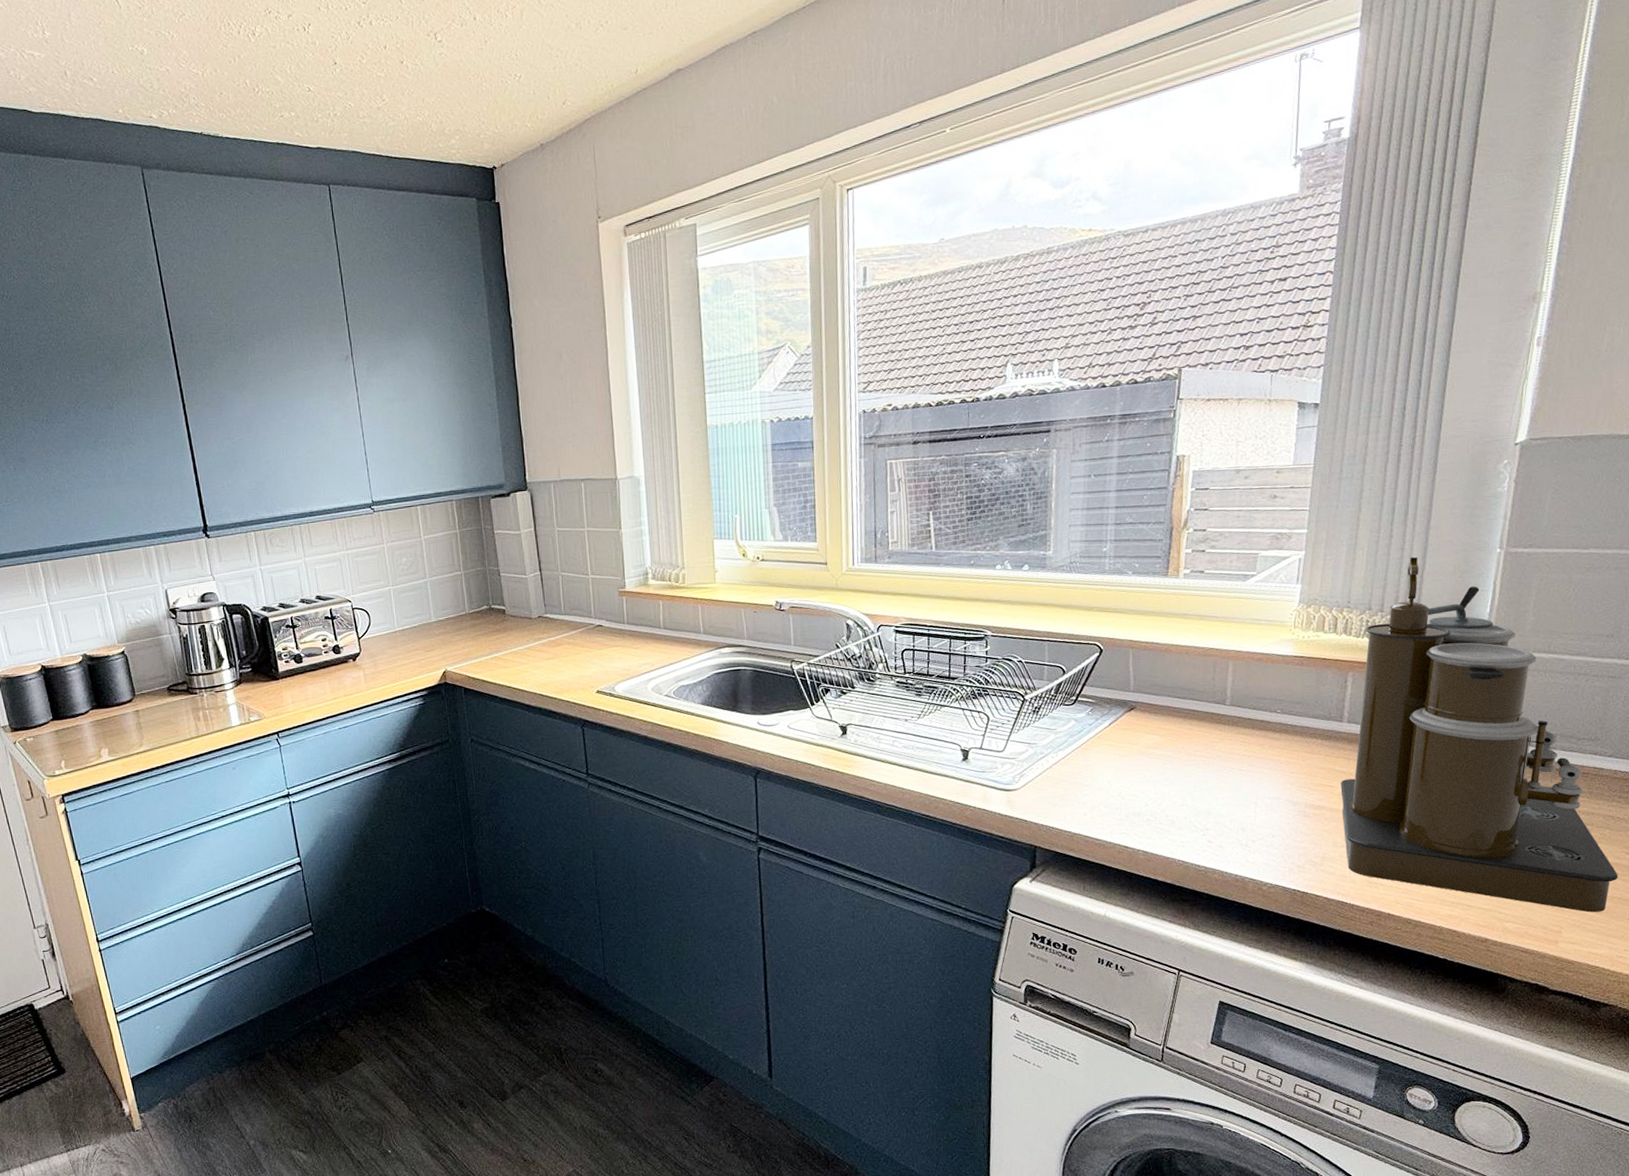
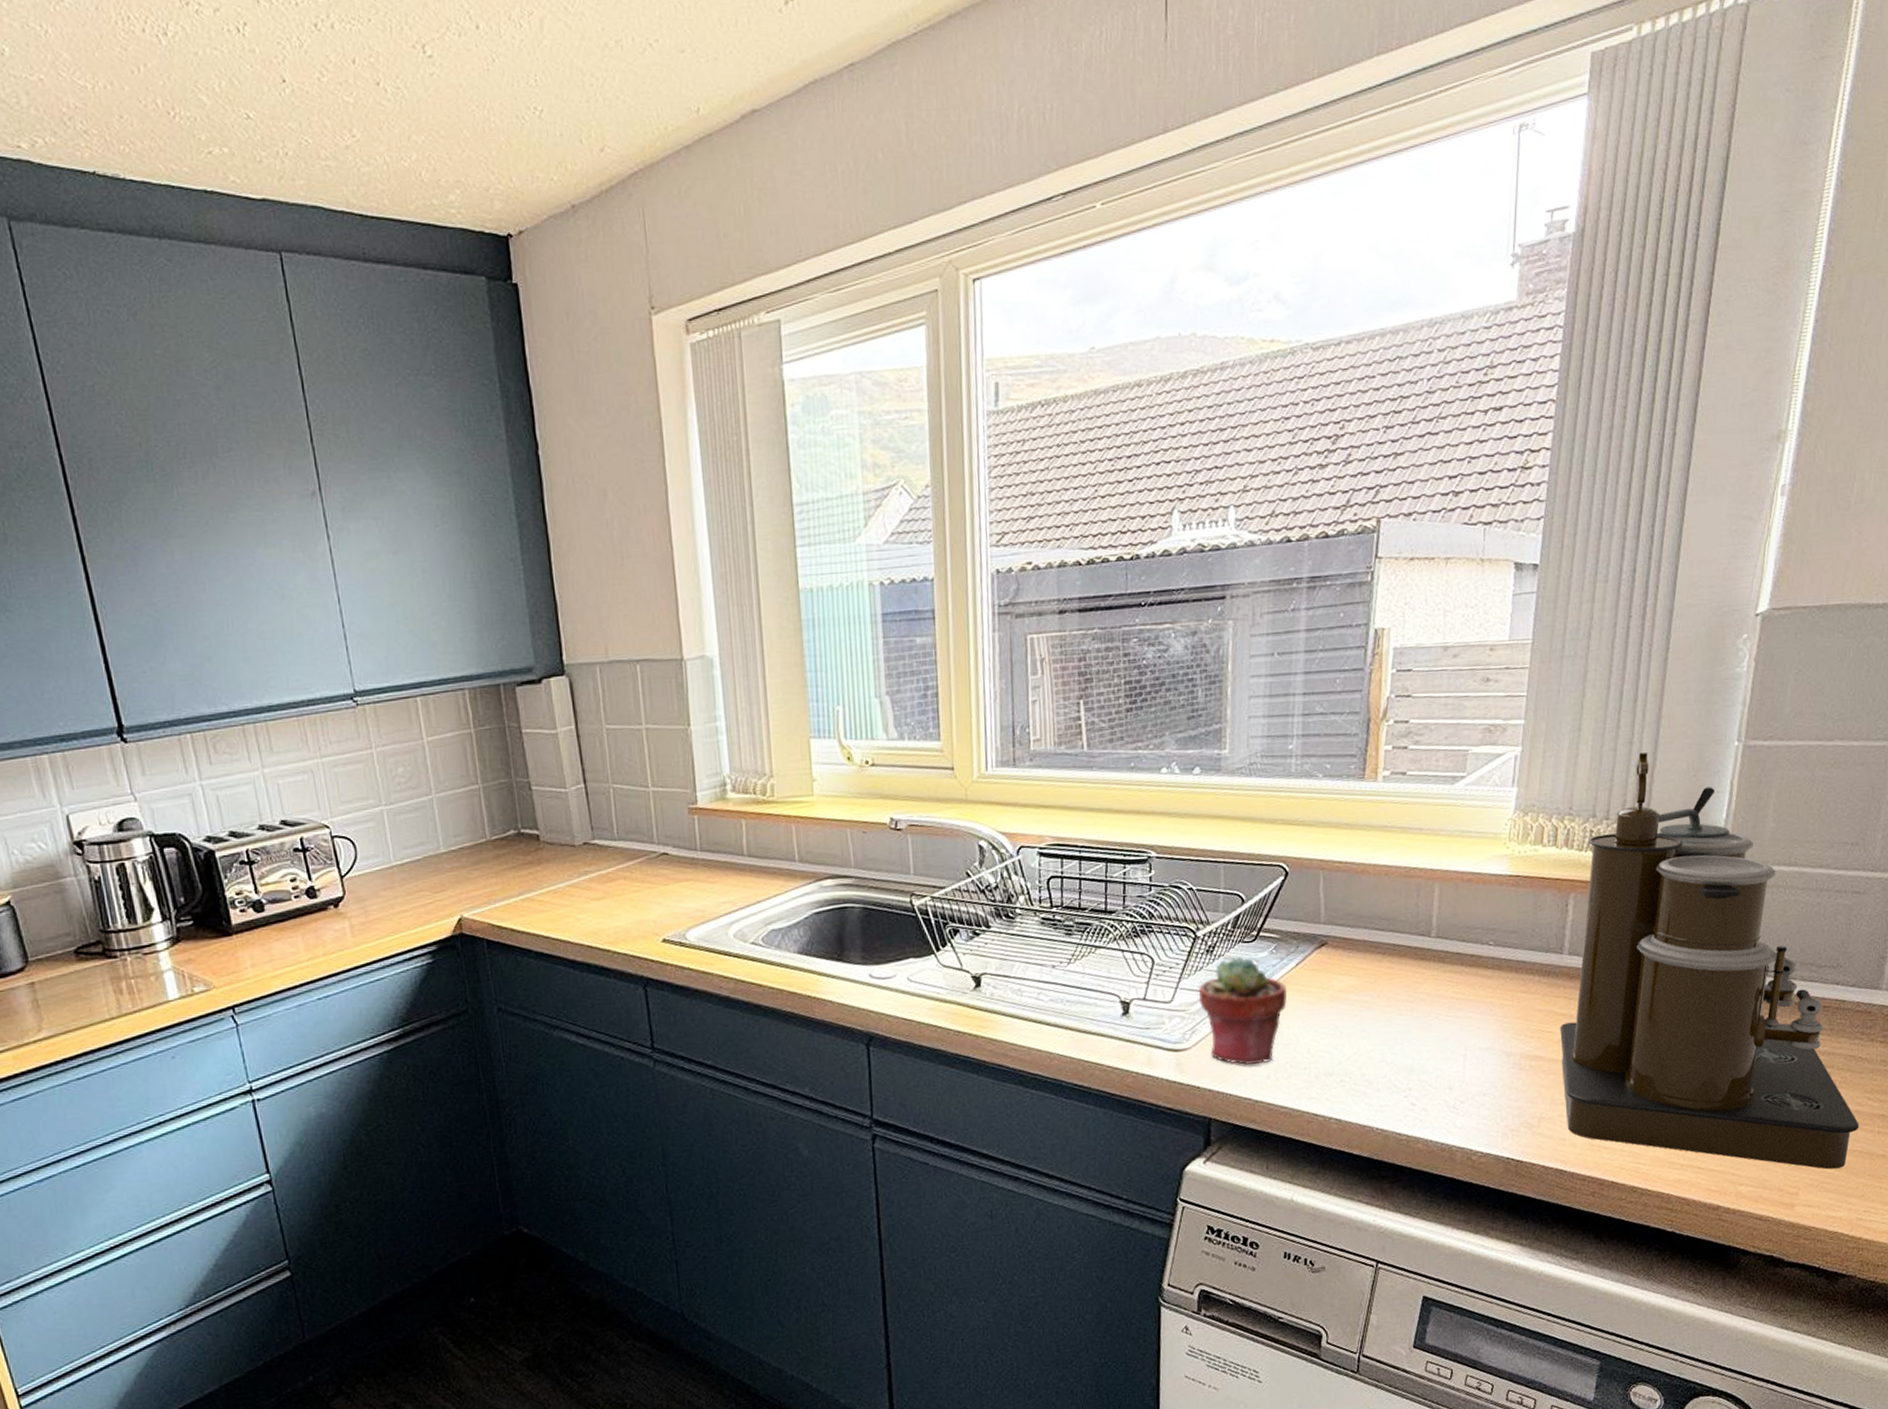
potted succulent: none [1026,717,1101,805] -> present [1198,957,1287,1066]

